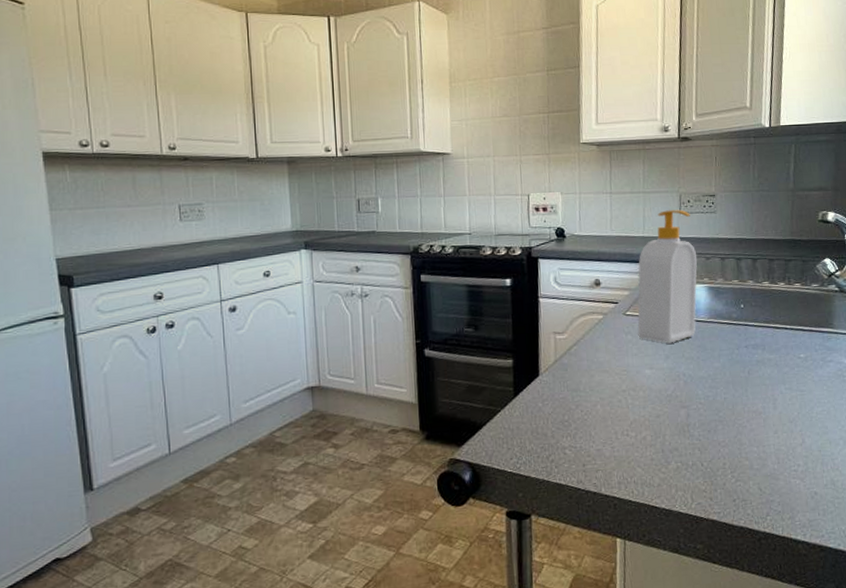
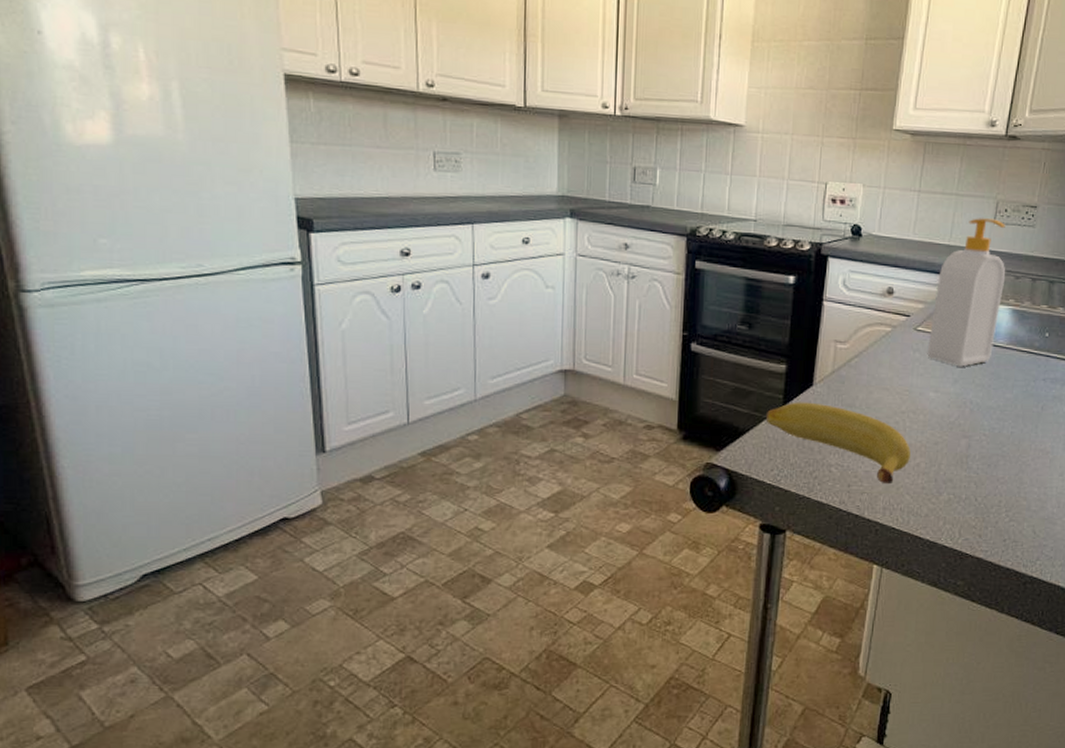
banana: none [499,391,636,460] -> present [765,402,911,485]

